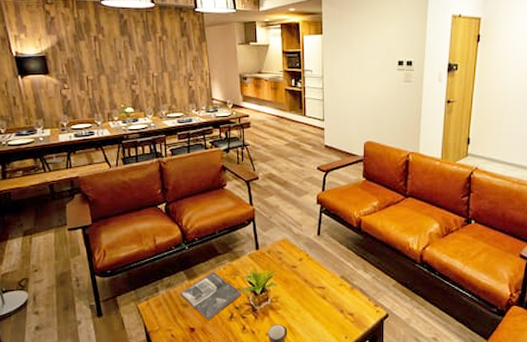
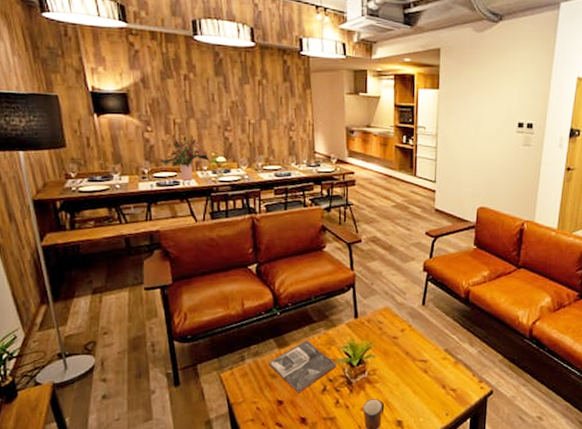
bouquet: none [75,88,119,131] -> present [158,133,209,181]

